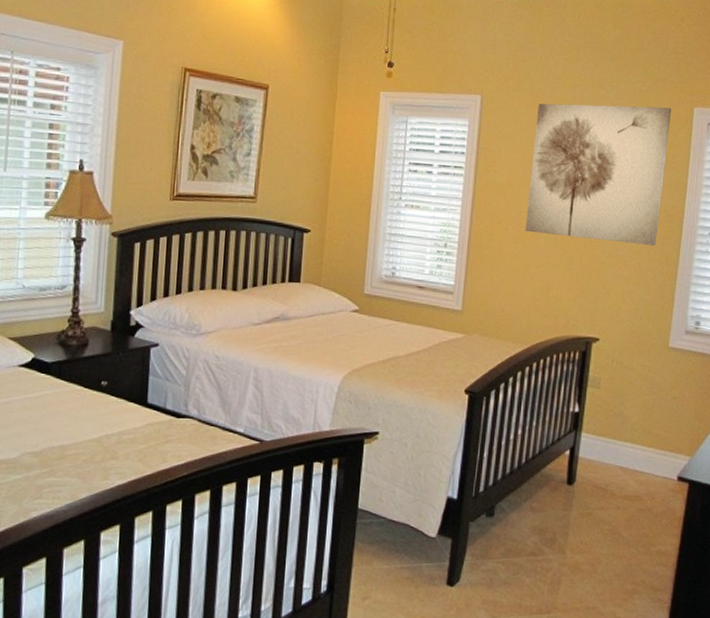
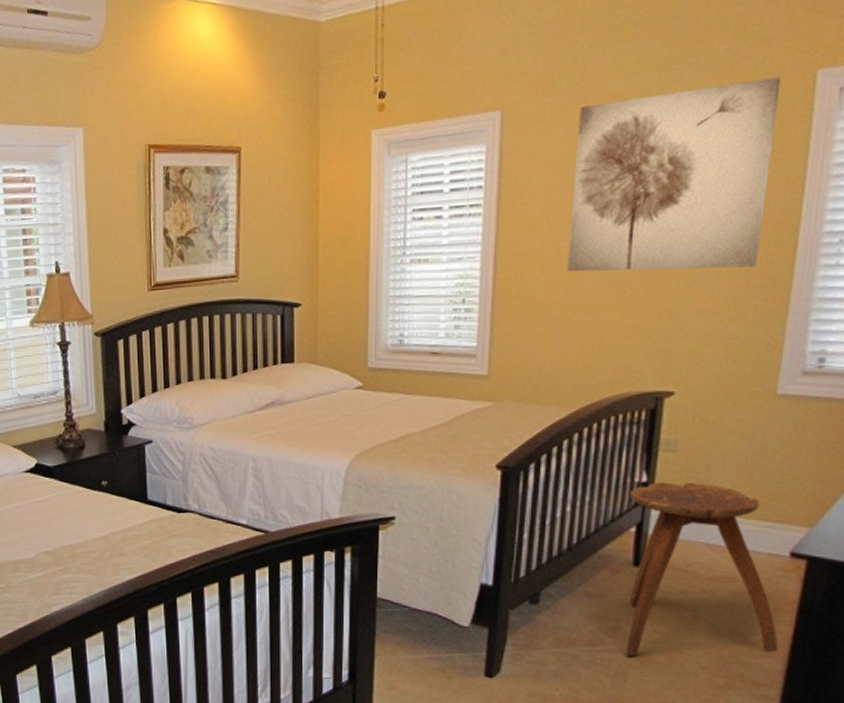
stool: none [560,413,670,565] -> present [626,482,779,656]

